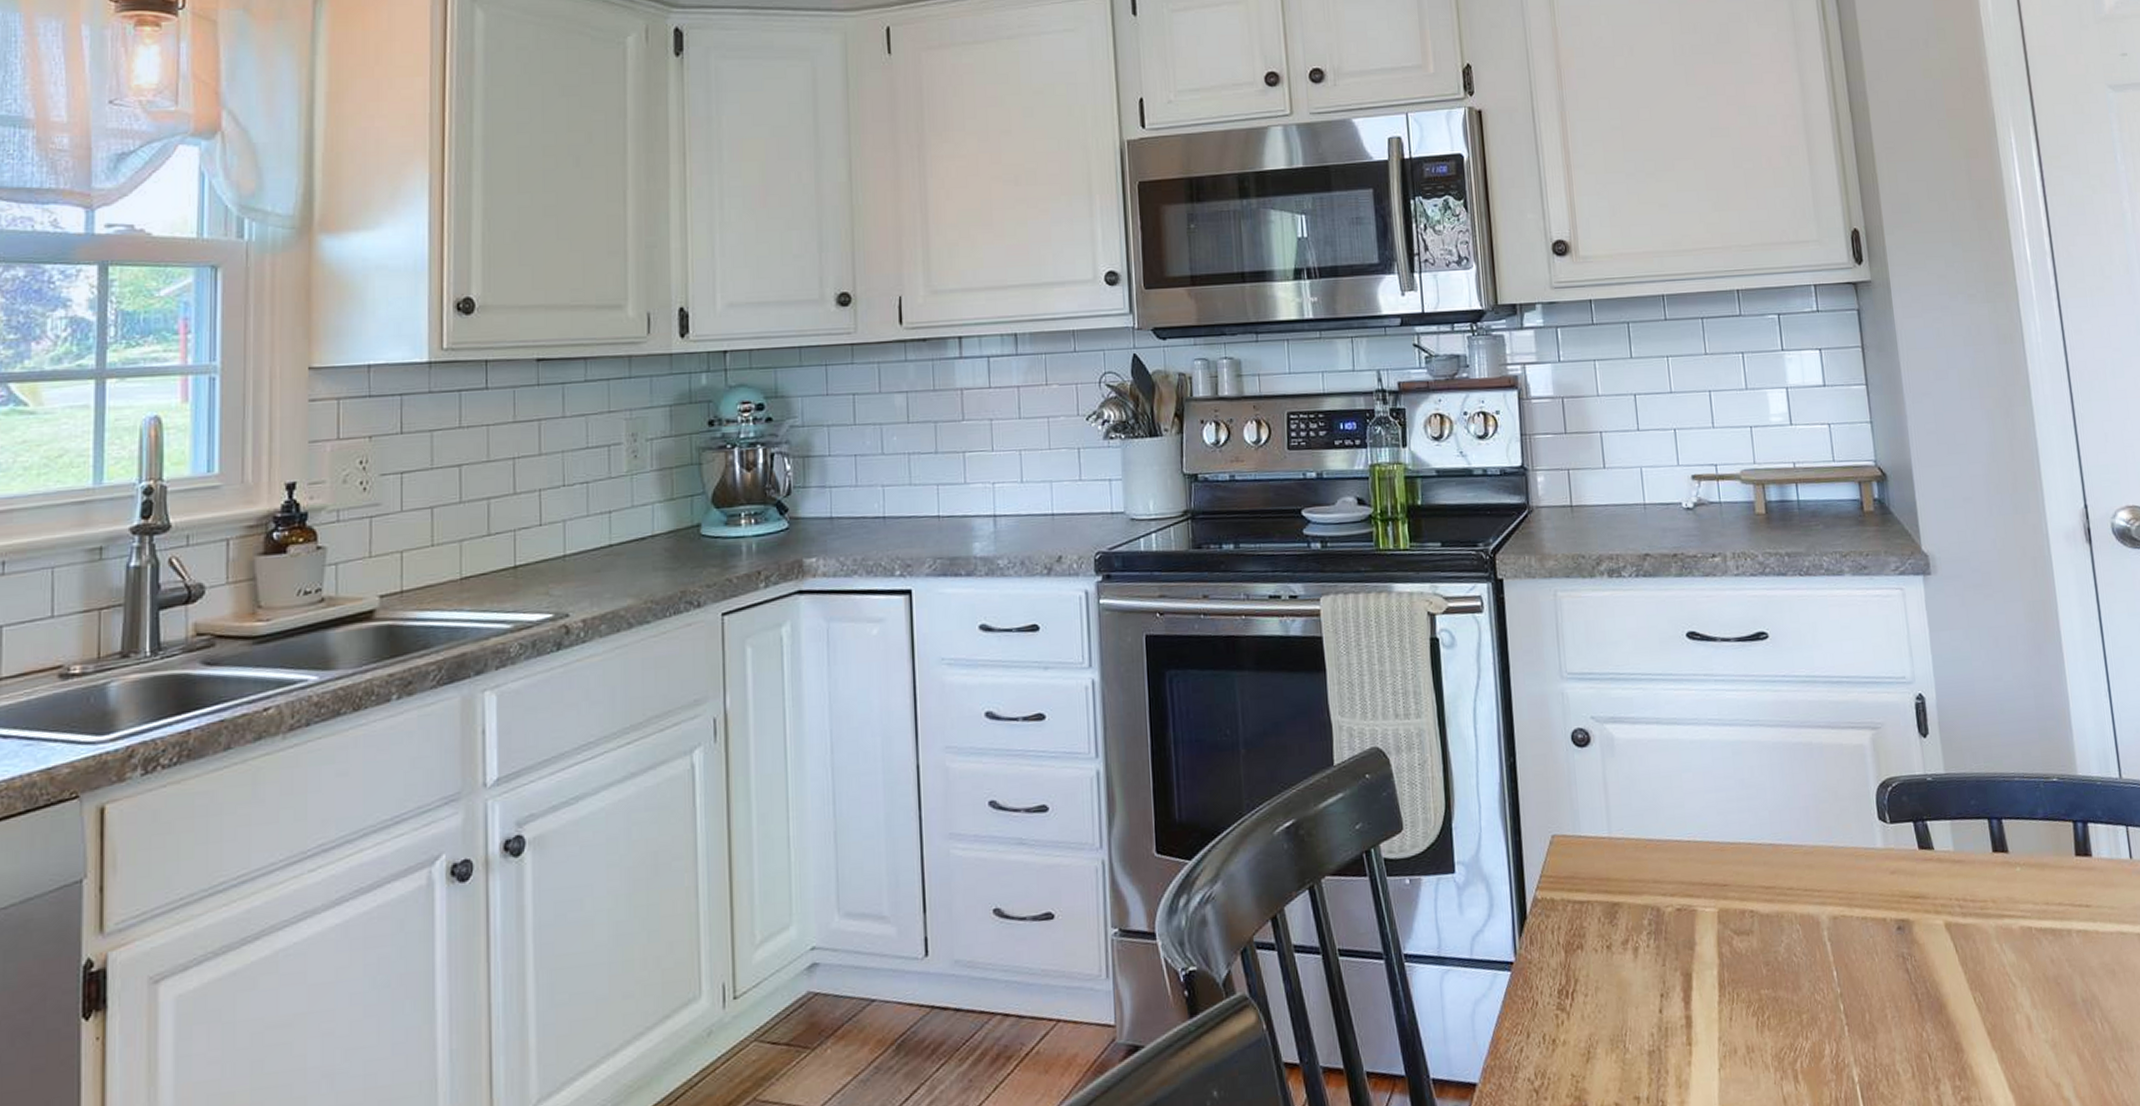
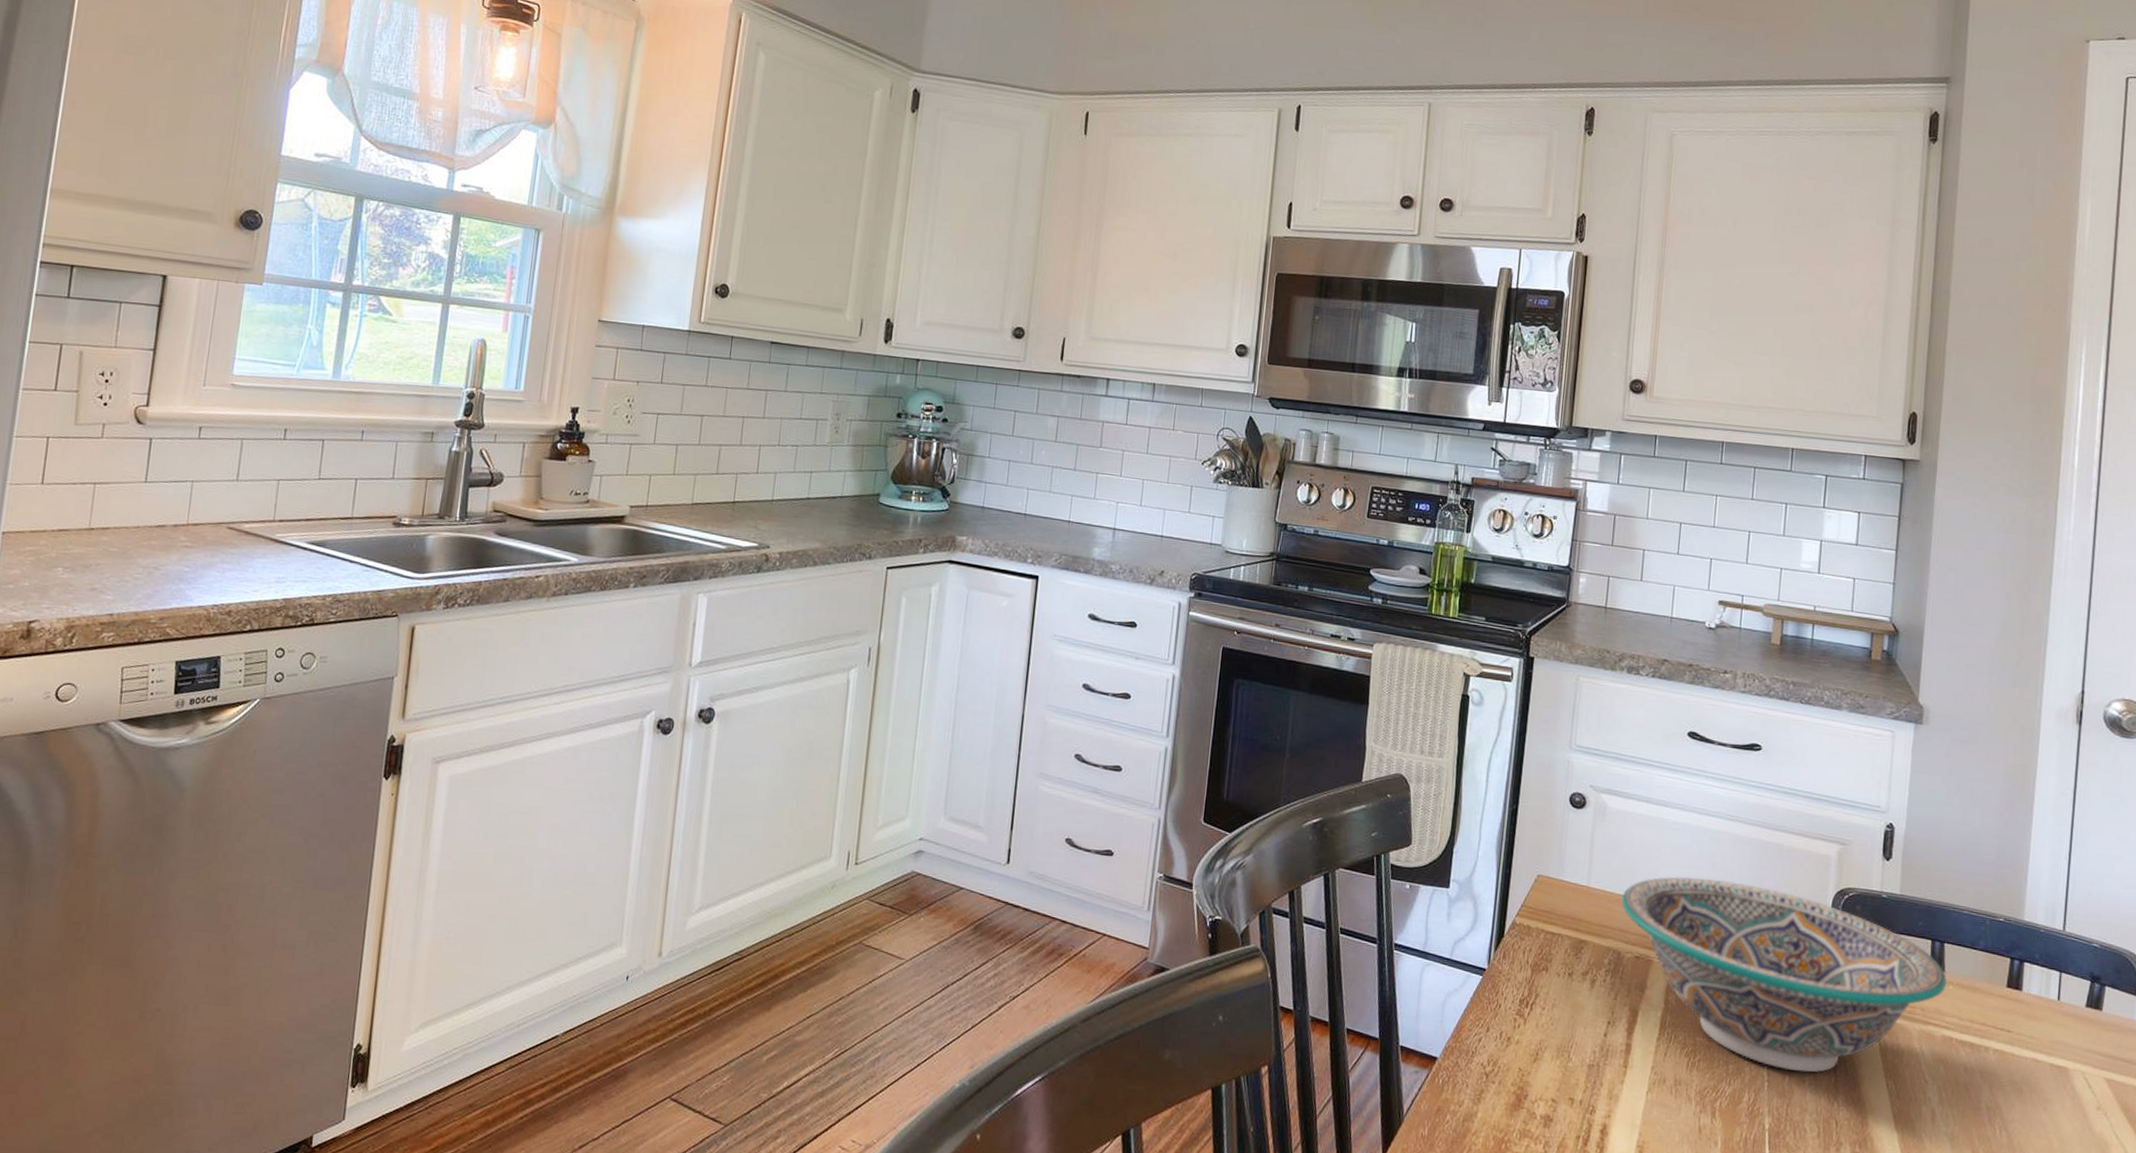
bowl: none [1648,796,2014,1007] -> present [1621,876,1947,1073]

